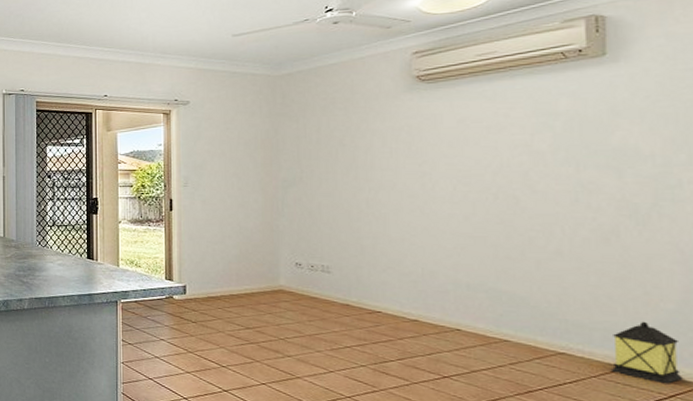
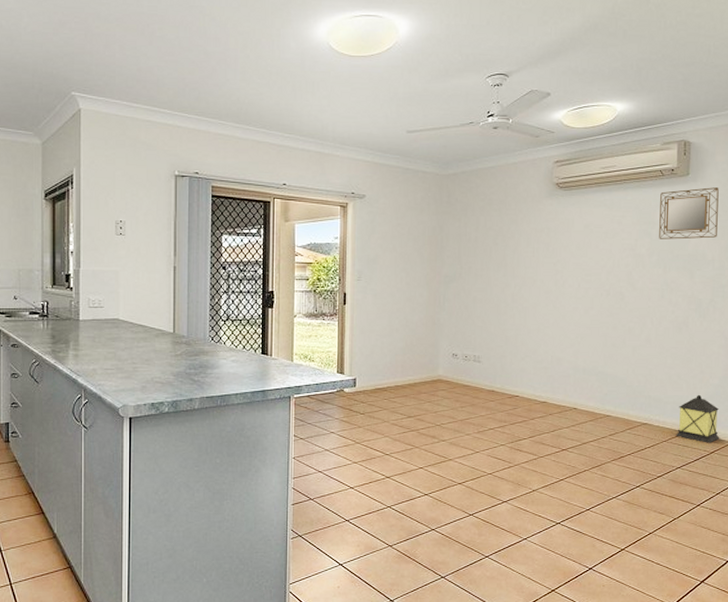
home mirror: none [564,67,656,133] -> present [659,187,719,240]

